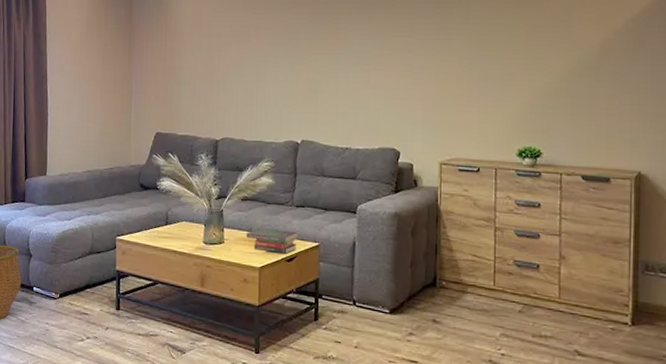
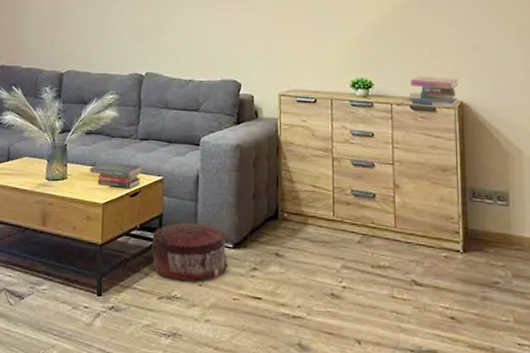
pouf: none [307,287,385,344] -> present [151,222,229,282]
books: none [580,145,636,178] -> present [408,76,458,108]

